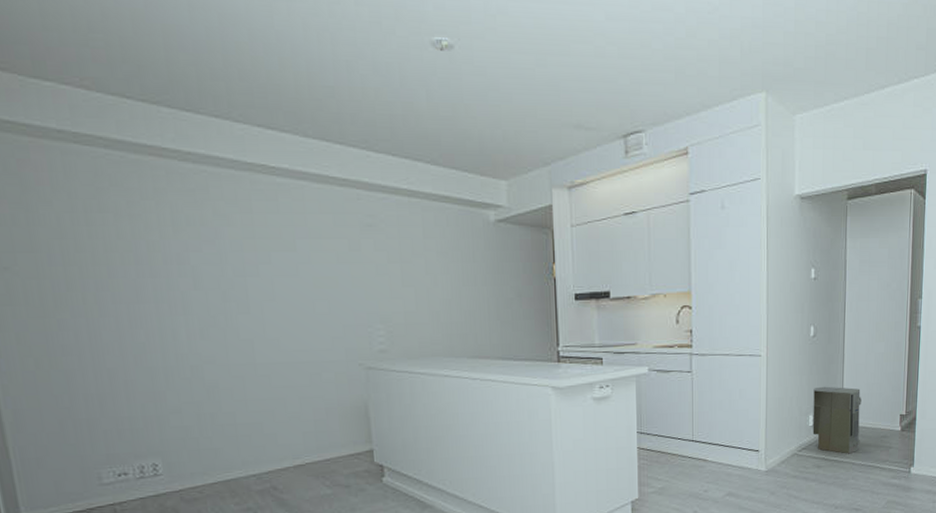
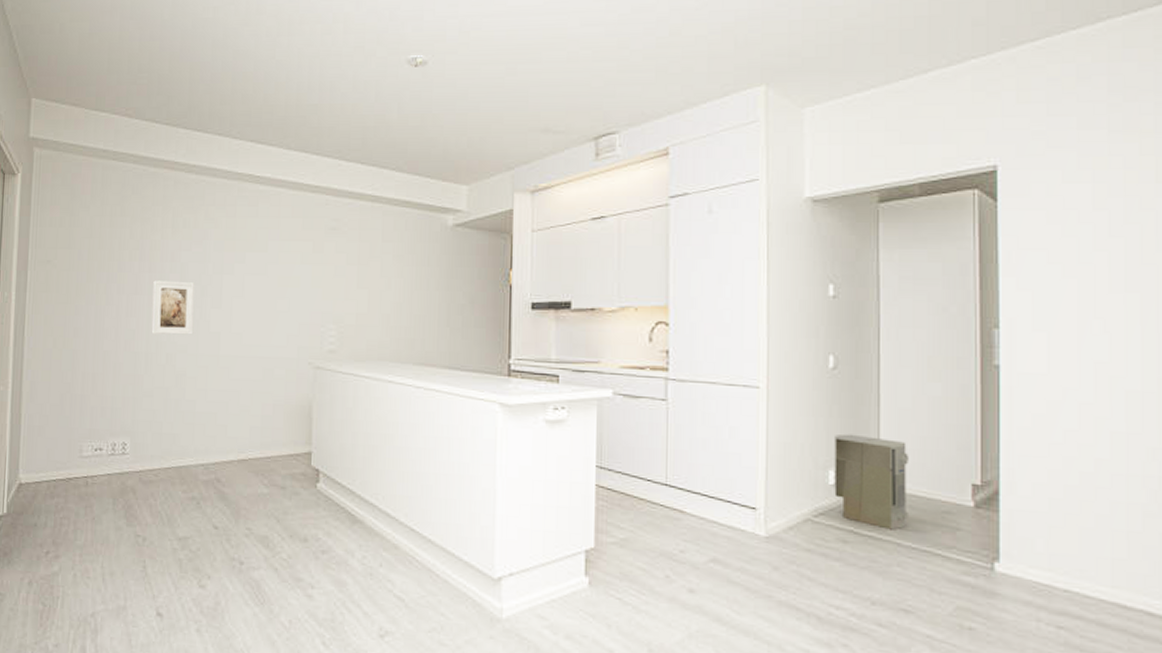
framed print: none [159,286,221,347] -> present [151,280,194,335]

